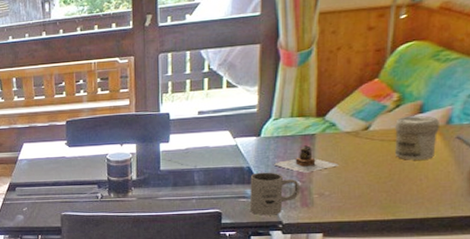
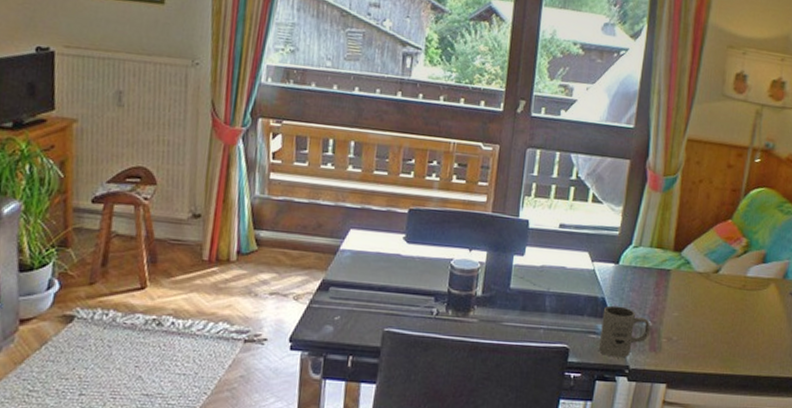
teapot: present [273,145,339,173] -> none [627,281,689,312]
jar: present [395,115,441,160] -> none [739,264,779,313]

